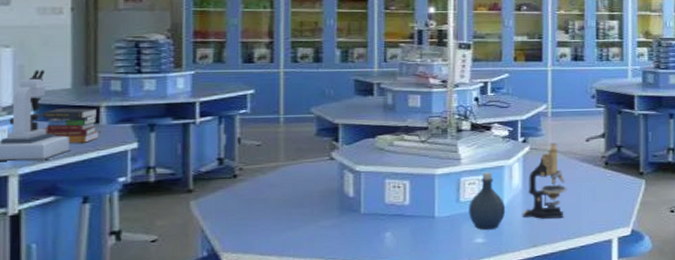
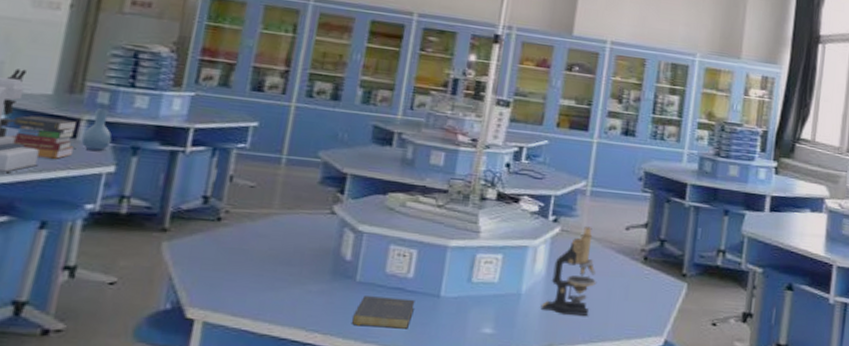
flask: none [104,95,130,133] -> present [81,108,112,151]
book: none [363,222,414,250] -> present [352,296,415,329]
flask: present [469,172,506,230] -> none [479,251,523,319]

